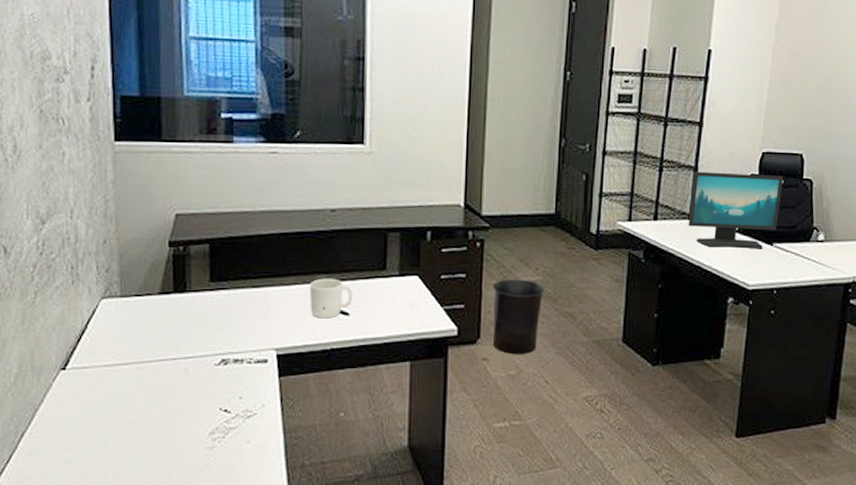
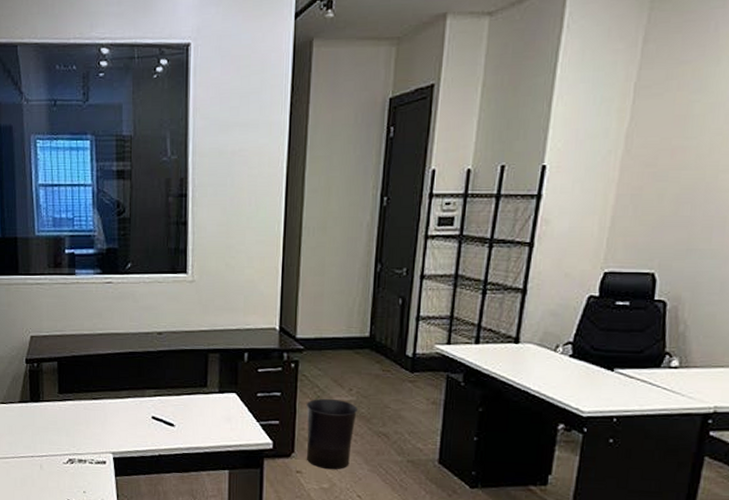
mug: present [309,278,353,319] -> none [140,393,178,429]
computer monitor: present [688,171,784,249] -> none [513,294,630,375]

